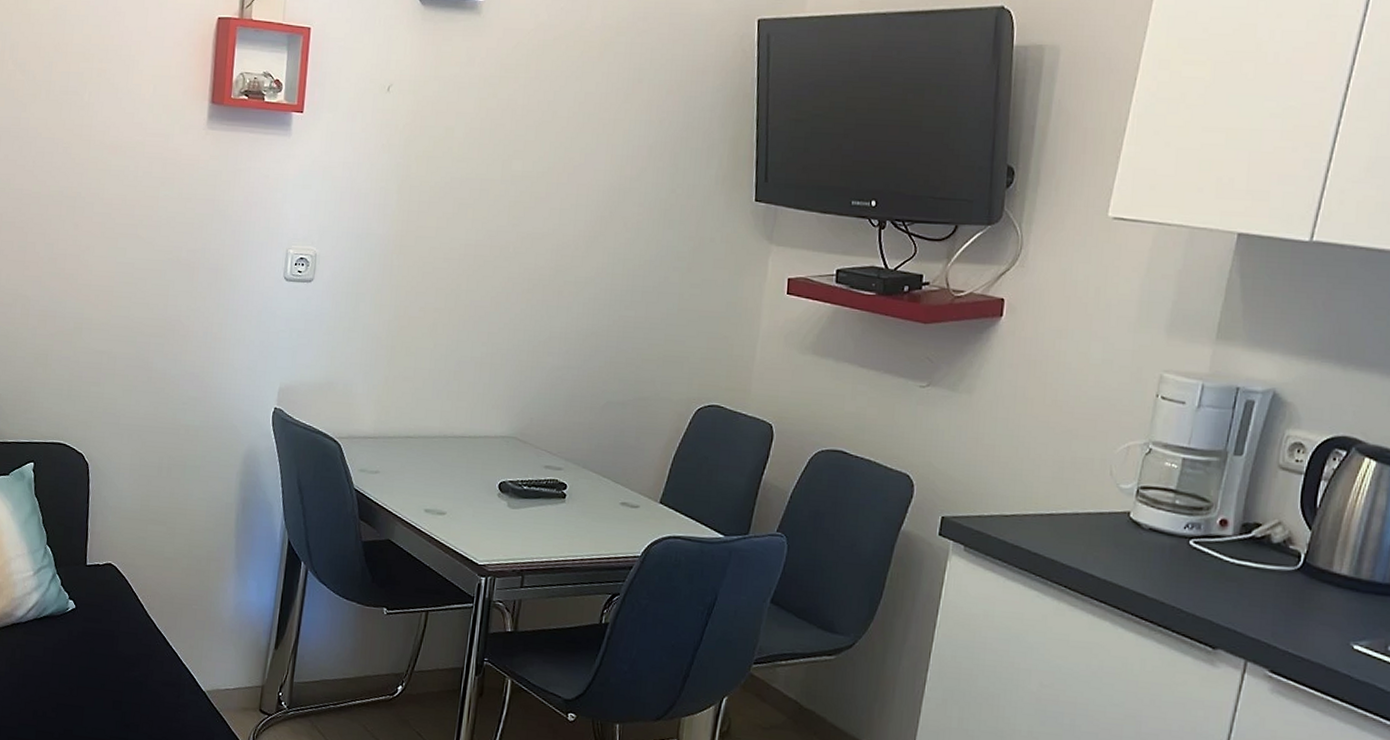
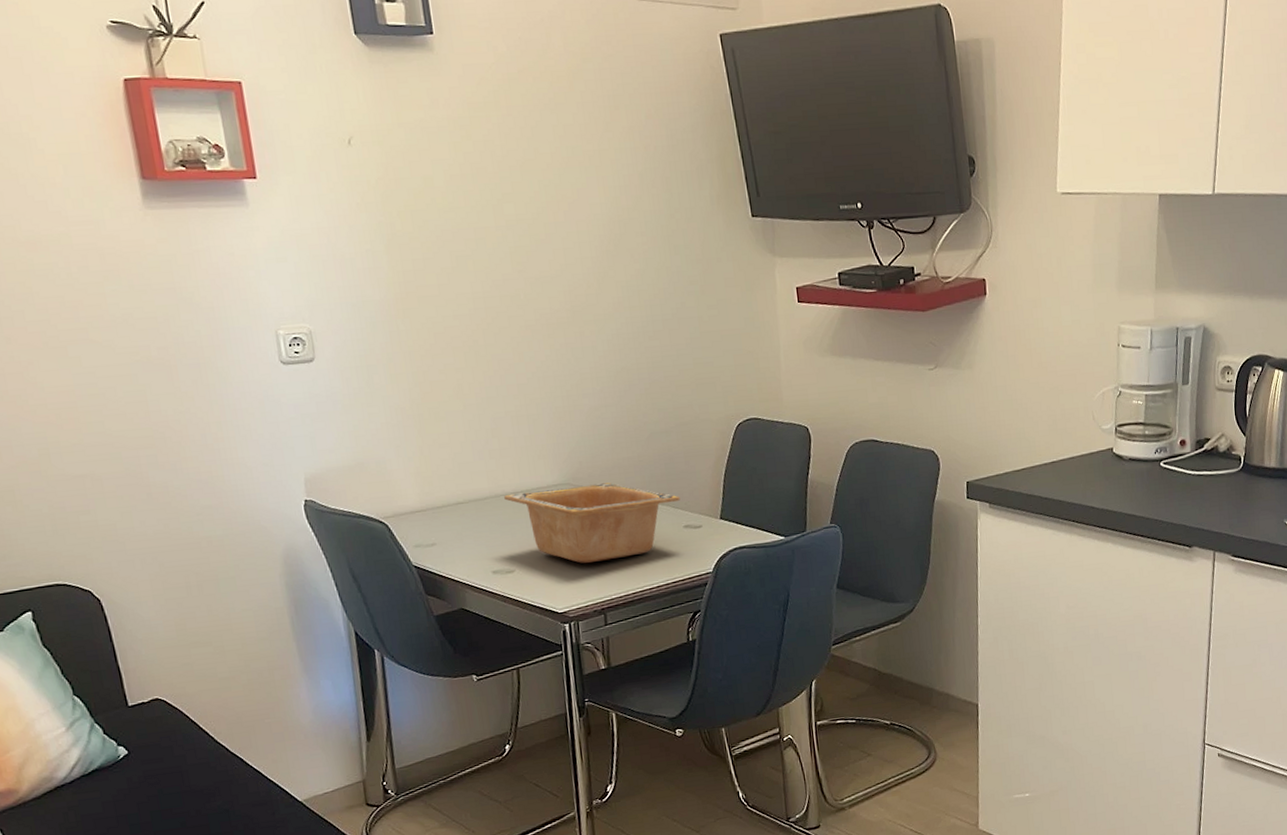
serving bowl: none [452,437,623,523] -> present [504,482,680,563]

